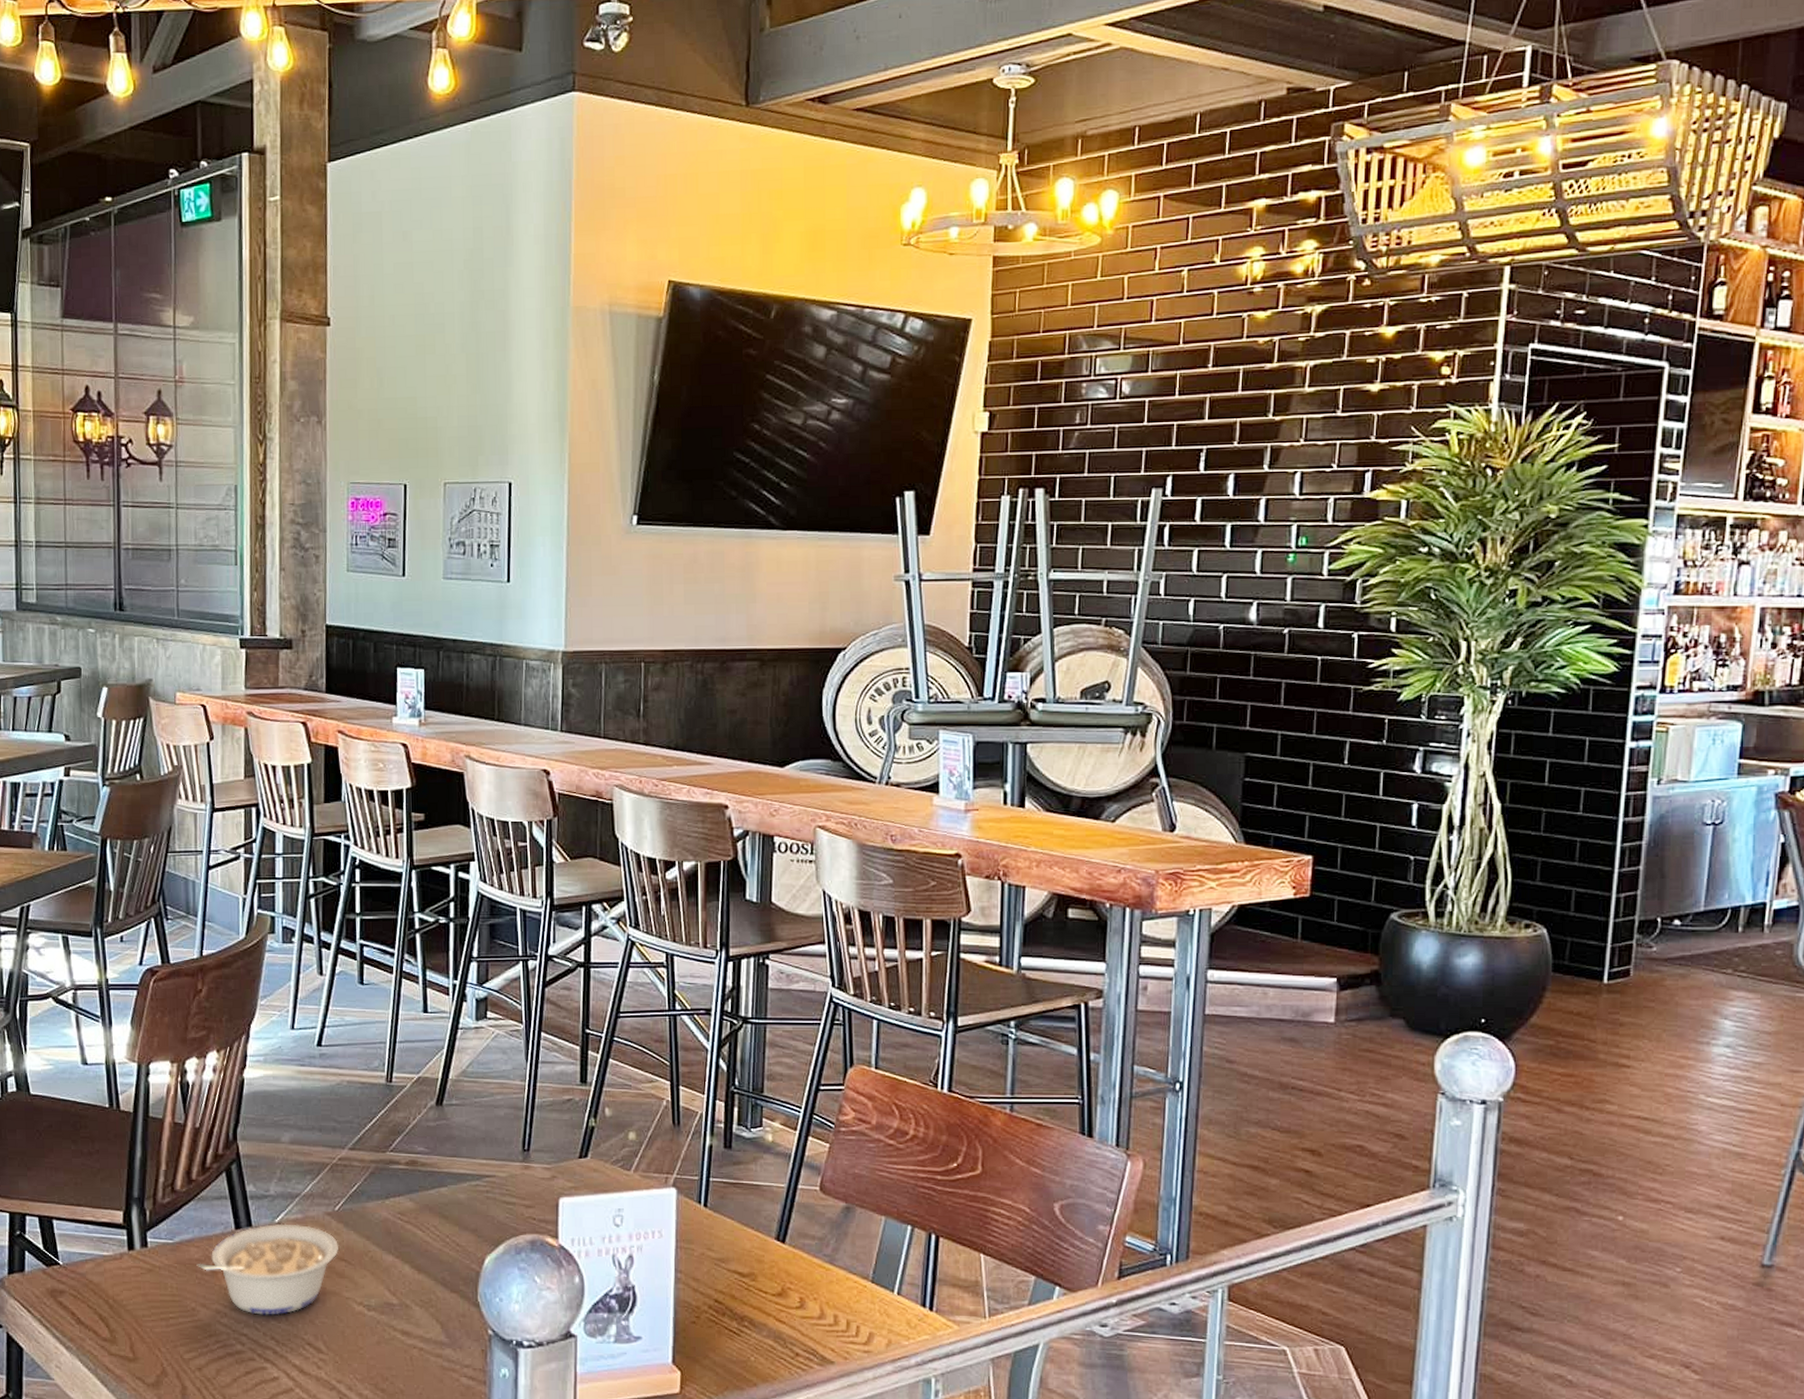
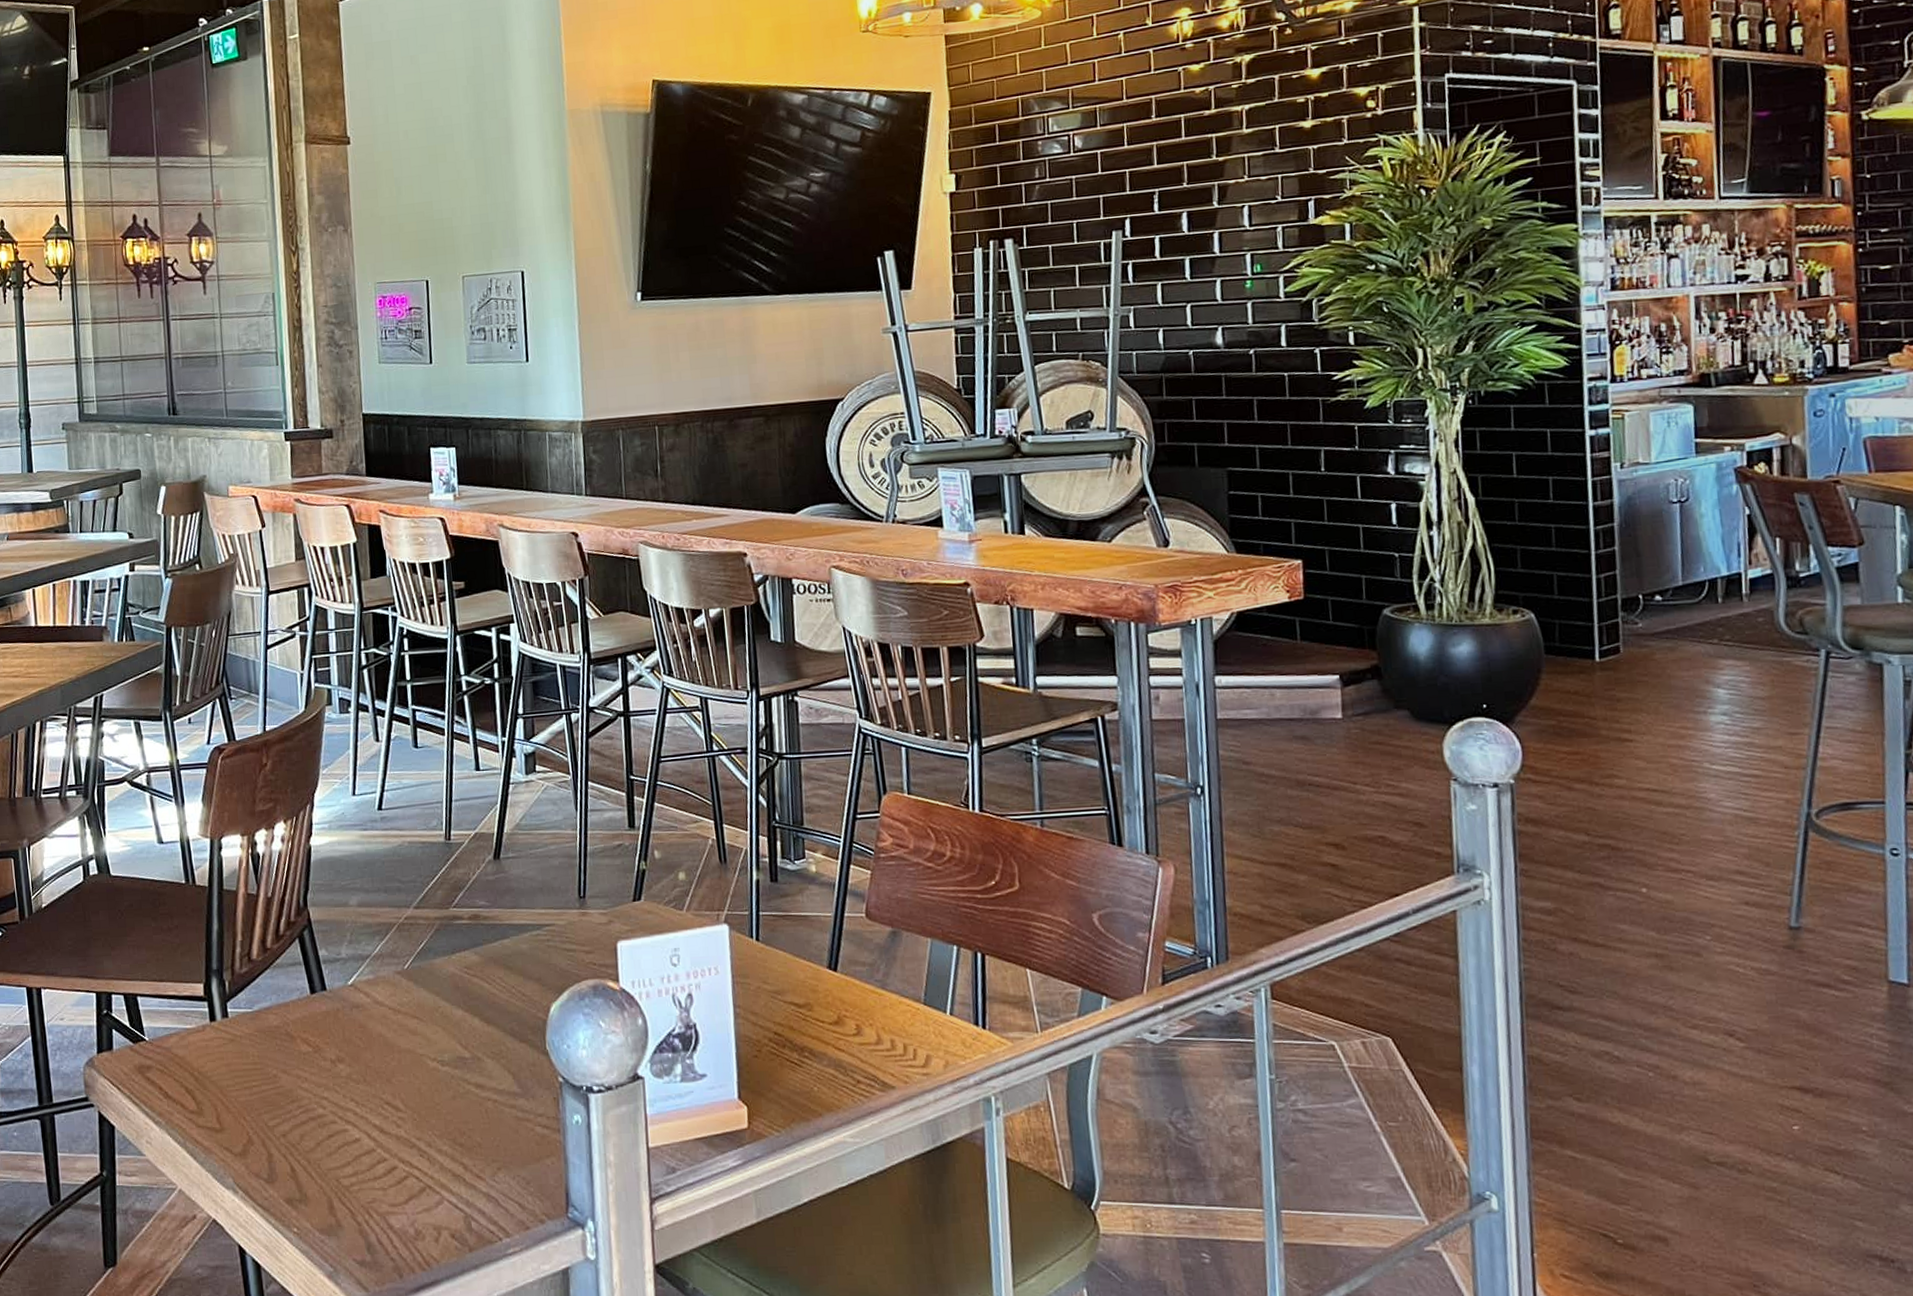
legume: present [196,1223,338,1315] -> none [276,985,410,1078]

